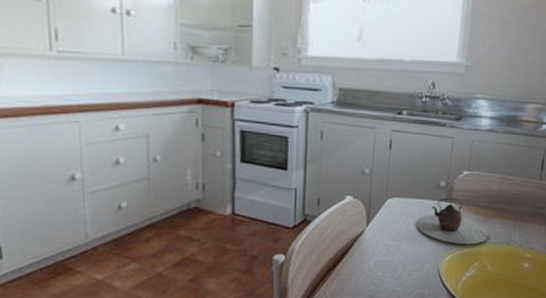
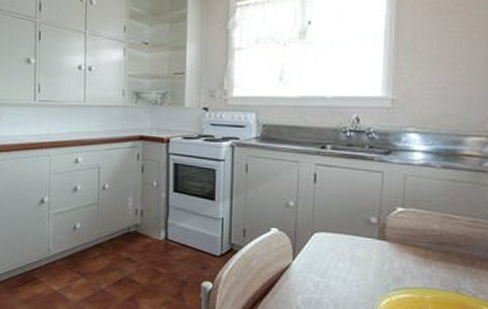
teapot: present [416,197,489,245] -> none [346,234,433,290]

